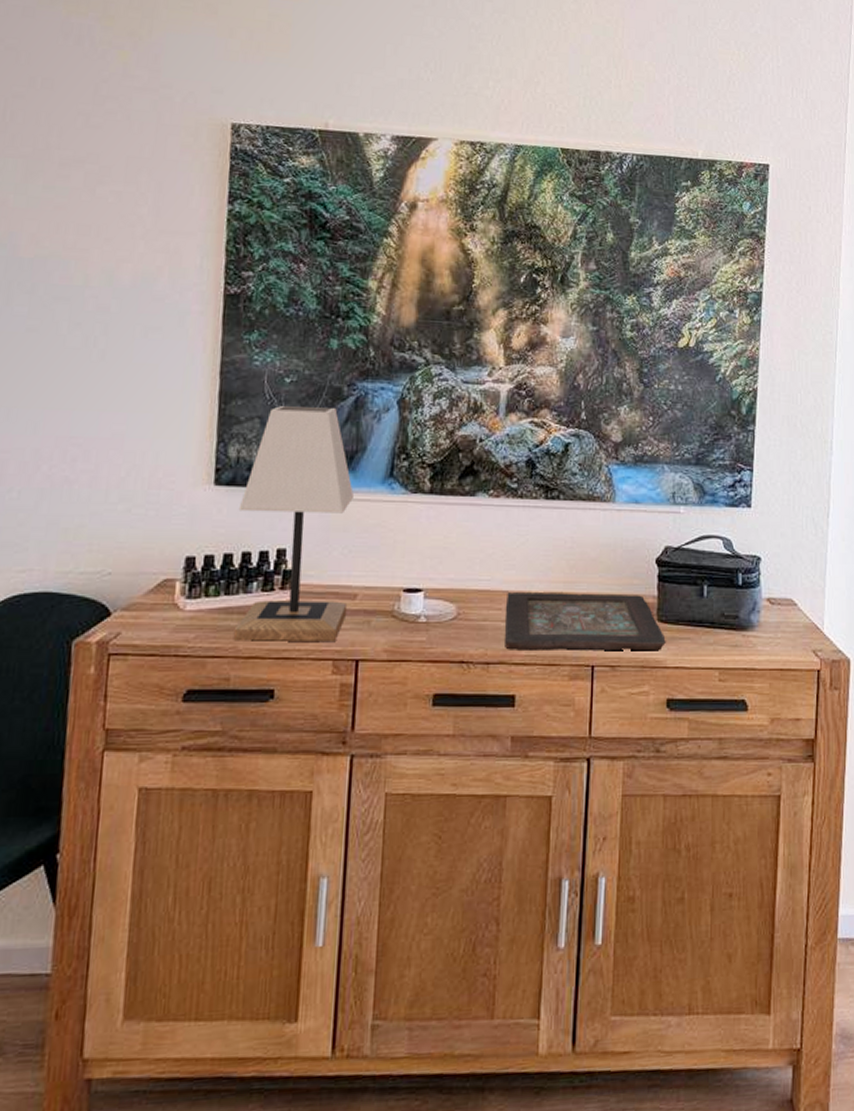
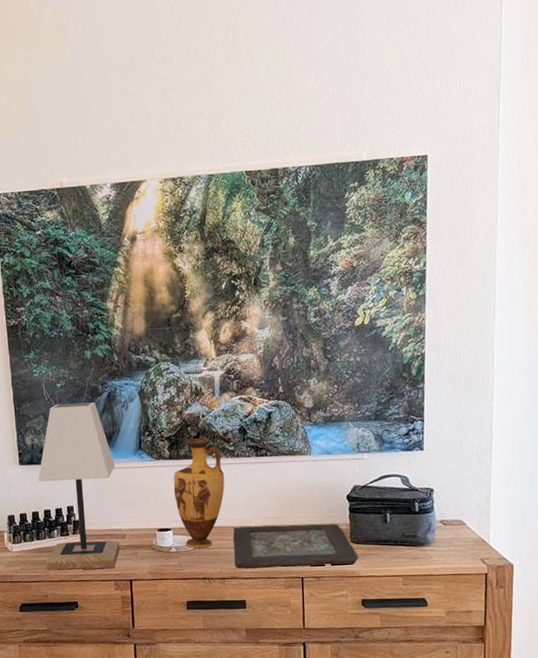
vase: none [431,468,502,619] -> present [173,437,225,548]

